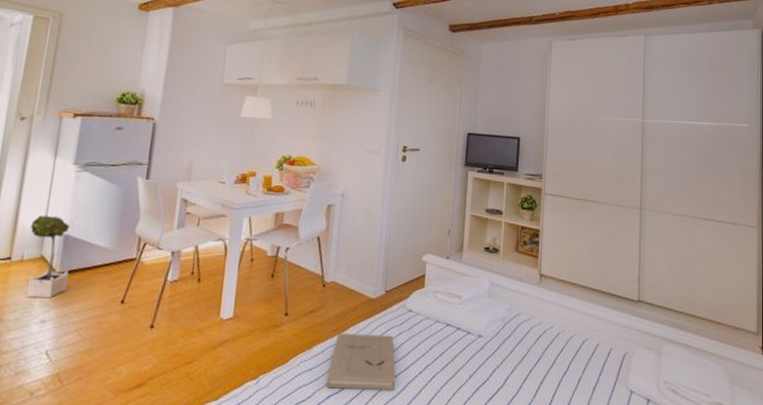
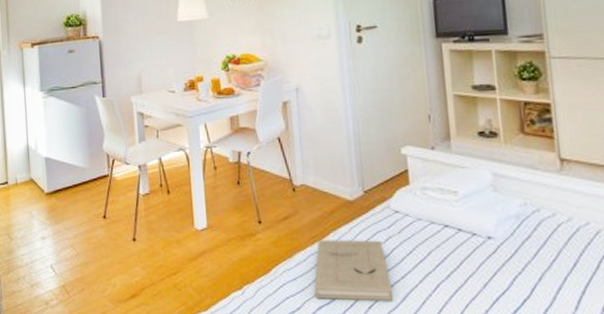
potted tree: present [26,215,69,299] -> none [17,141,56,217]

